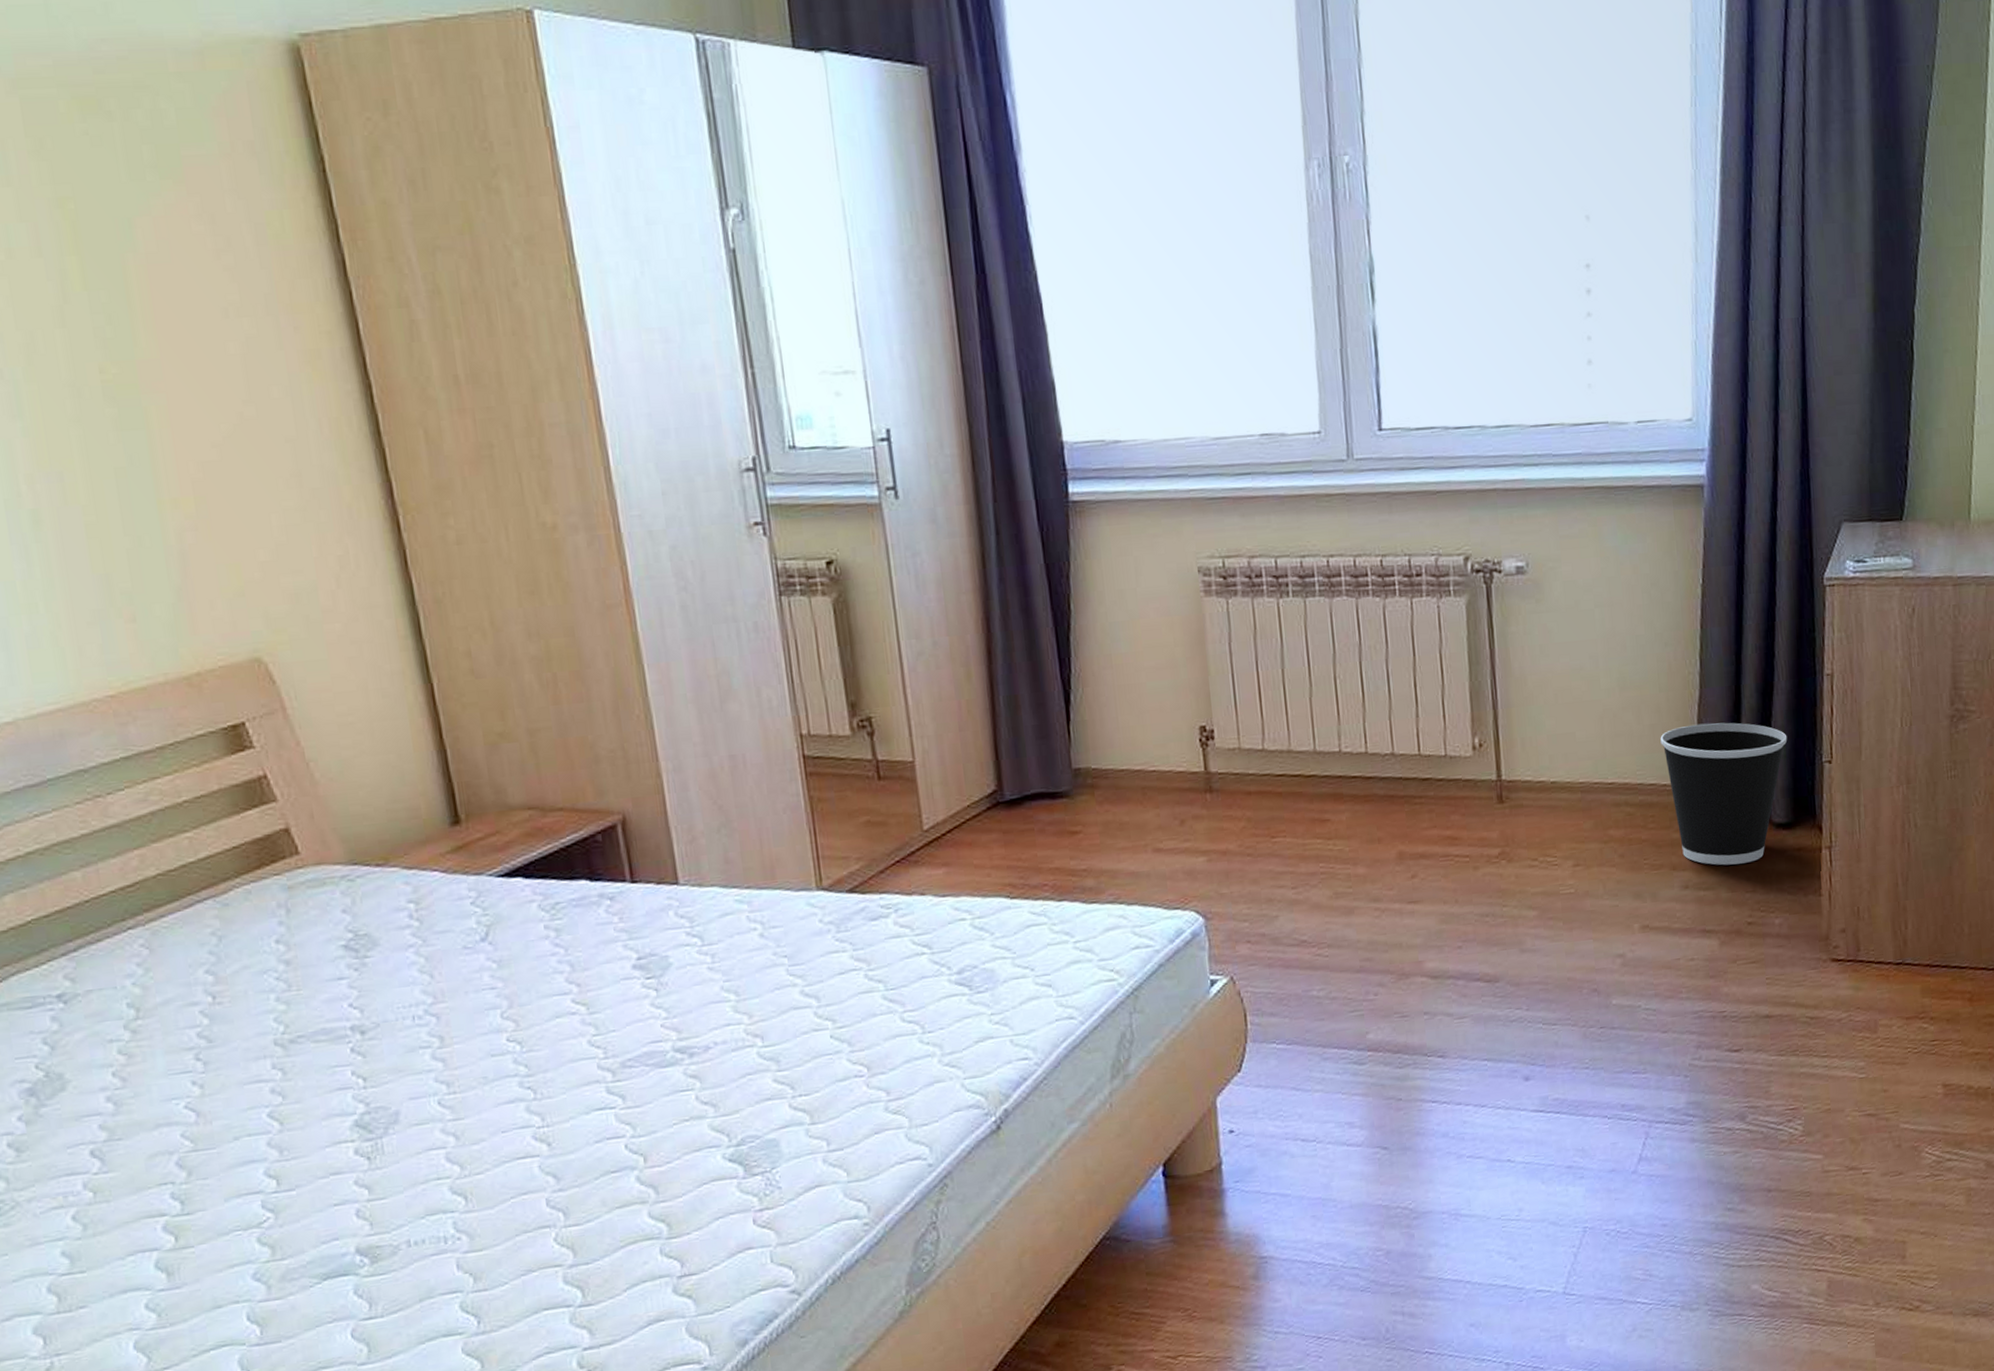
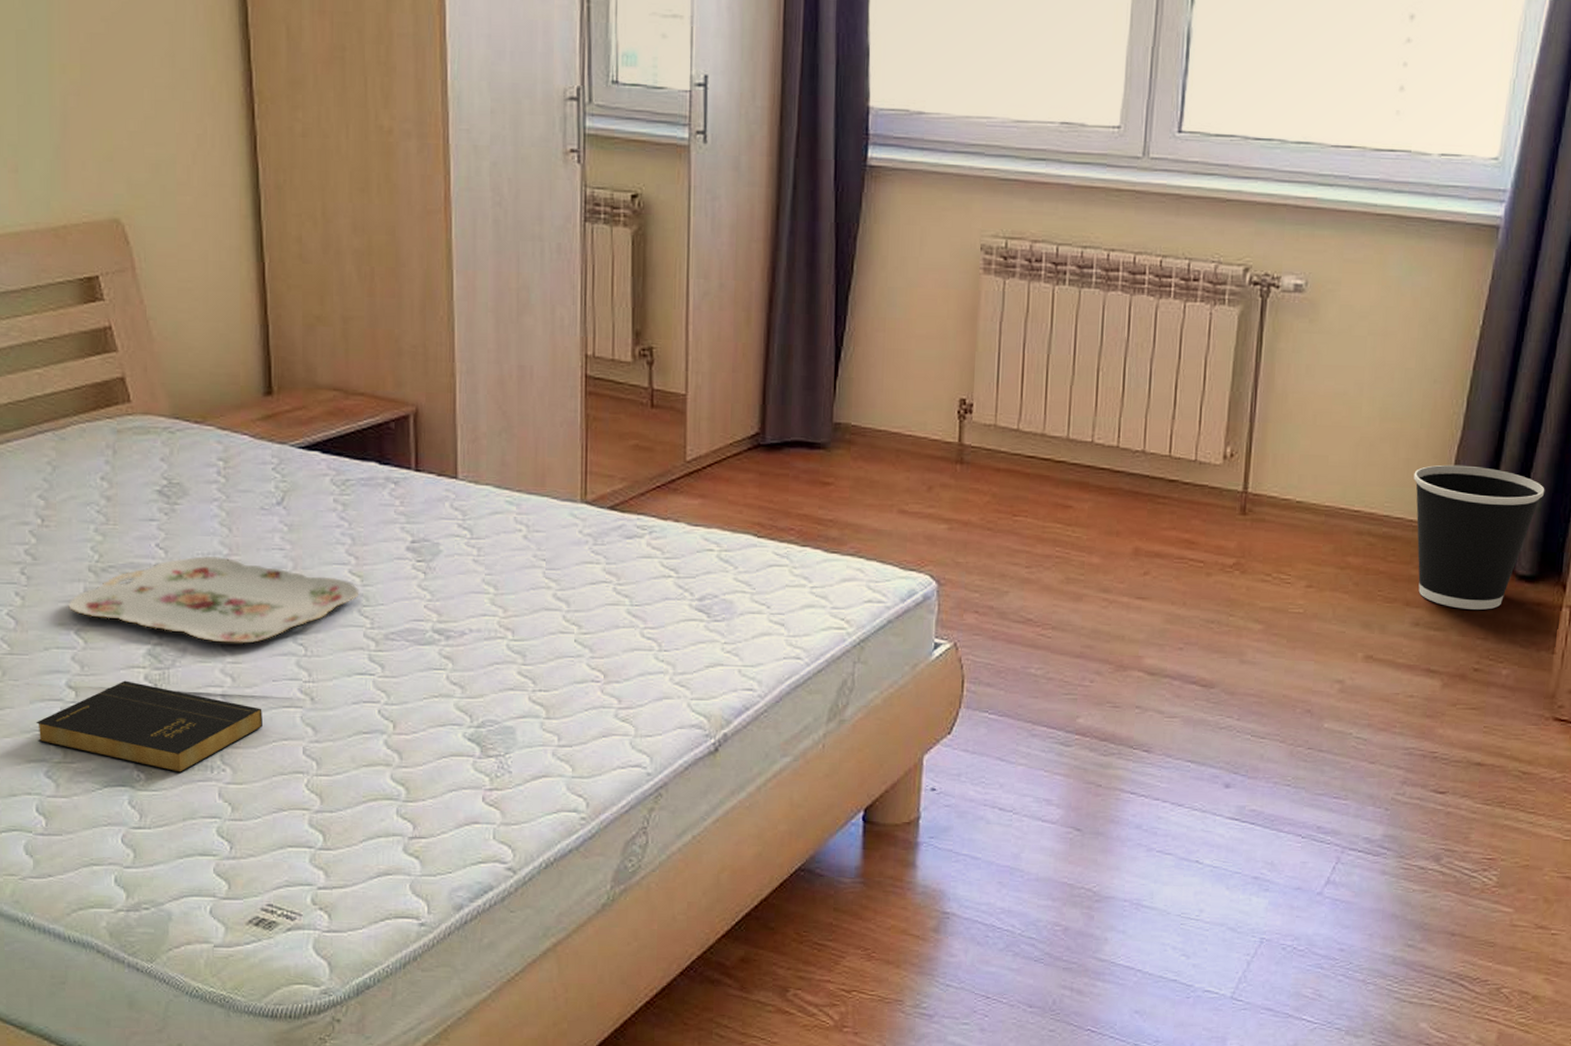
book: none [235,1158,497,1250] -> present [36,680,262,773]
serving tray: none [256,1006,587,1101] -> present [68,555,360,644]

